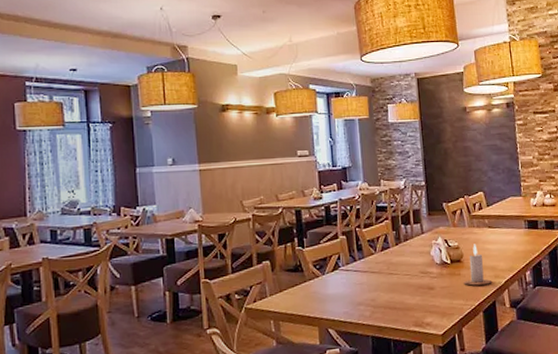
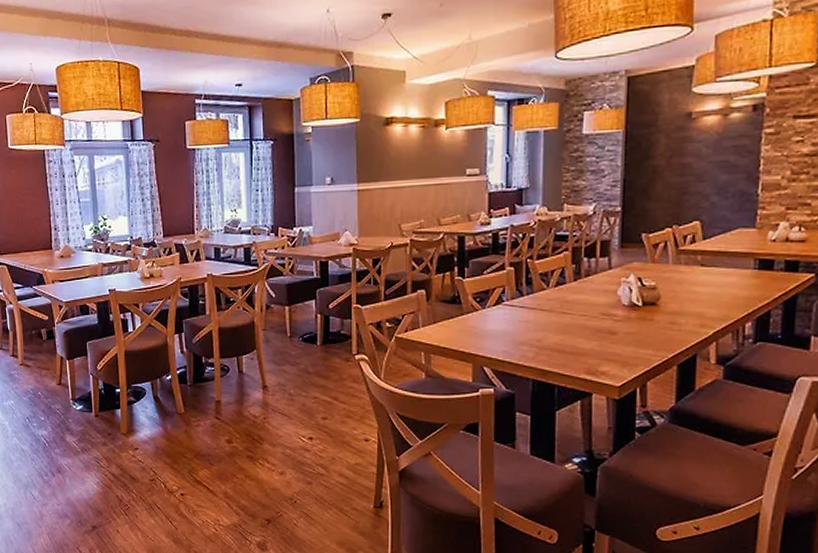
candle: present [464,244,491,286] -> none [656,284,695,334]

